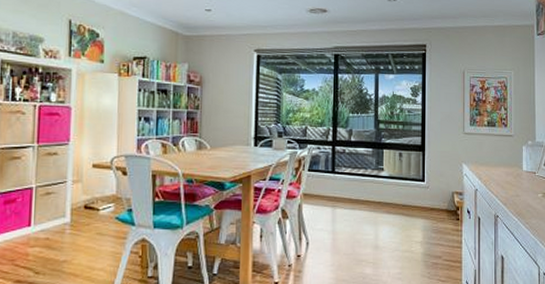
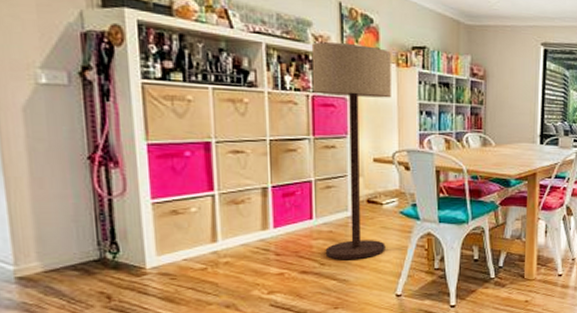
floor lamp: none [39,56,114,269] -> present [311,42,391,260]

